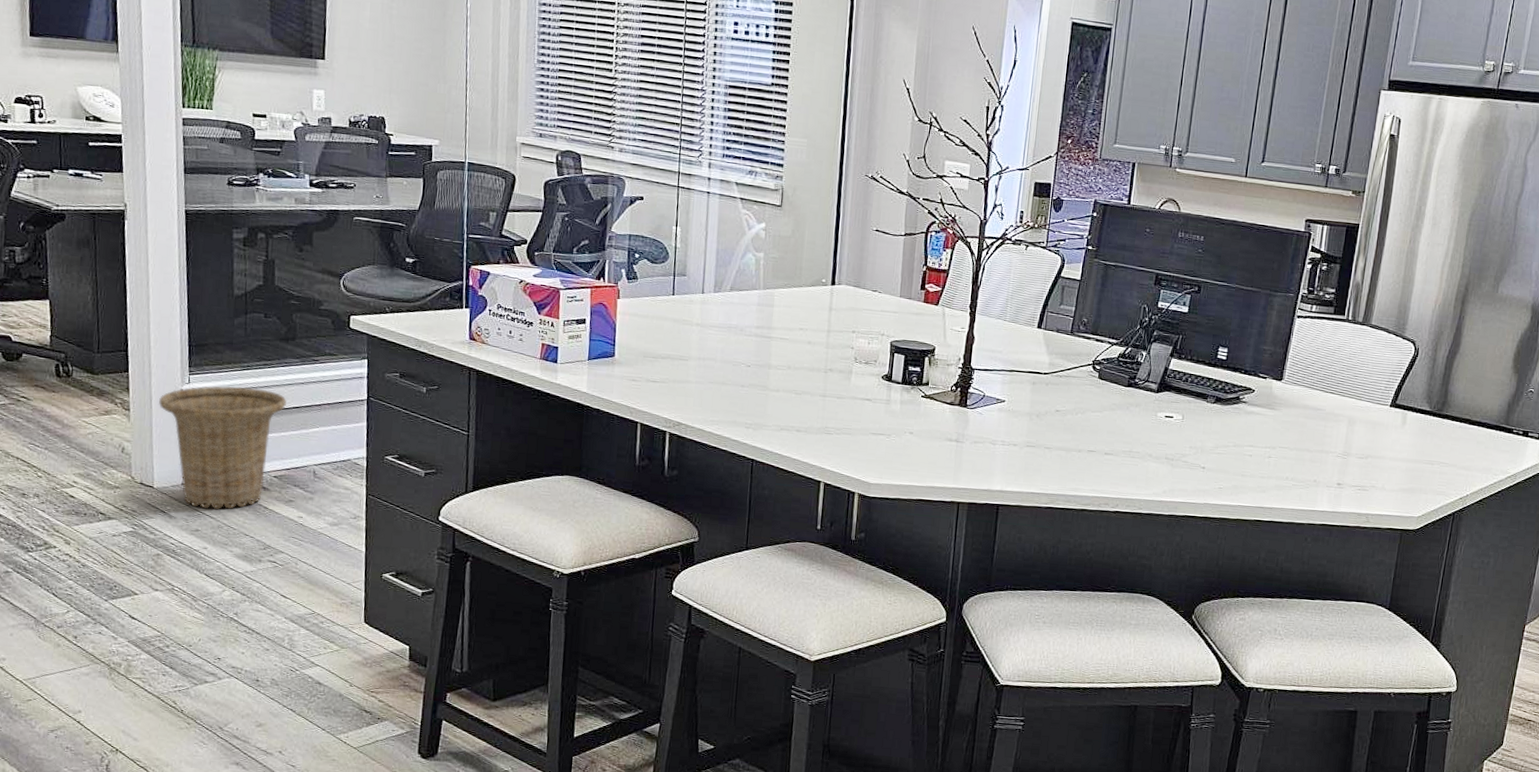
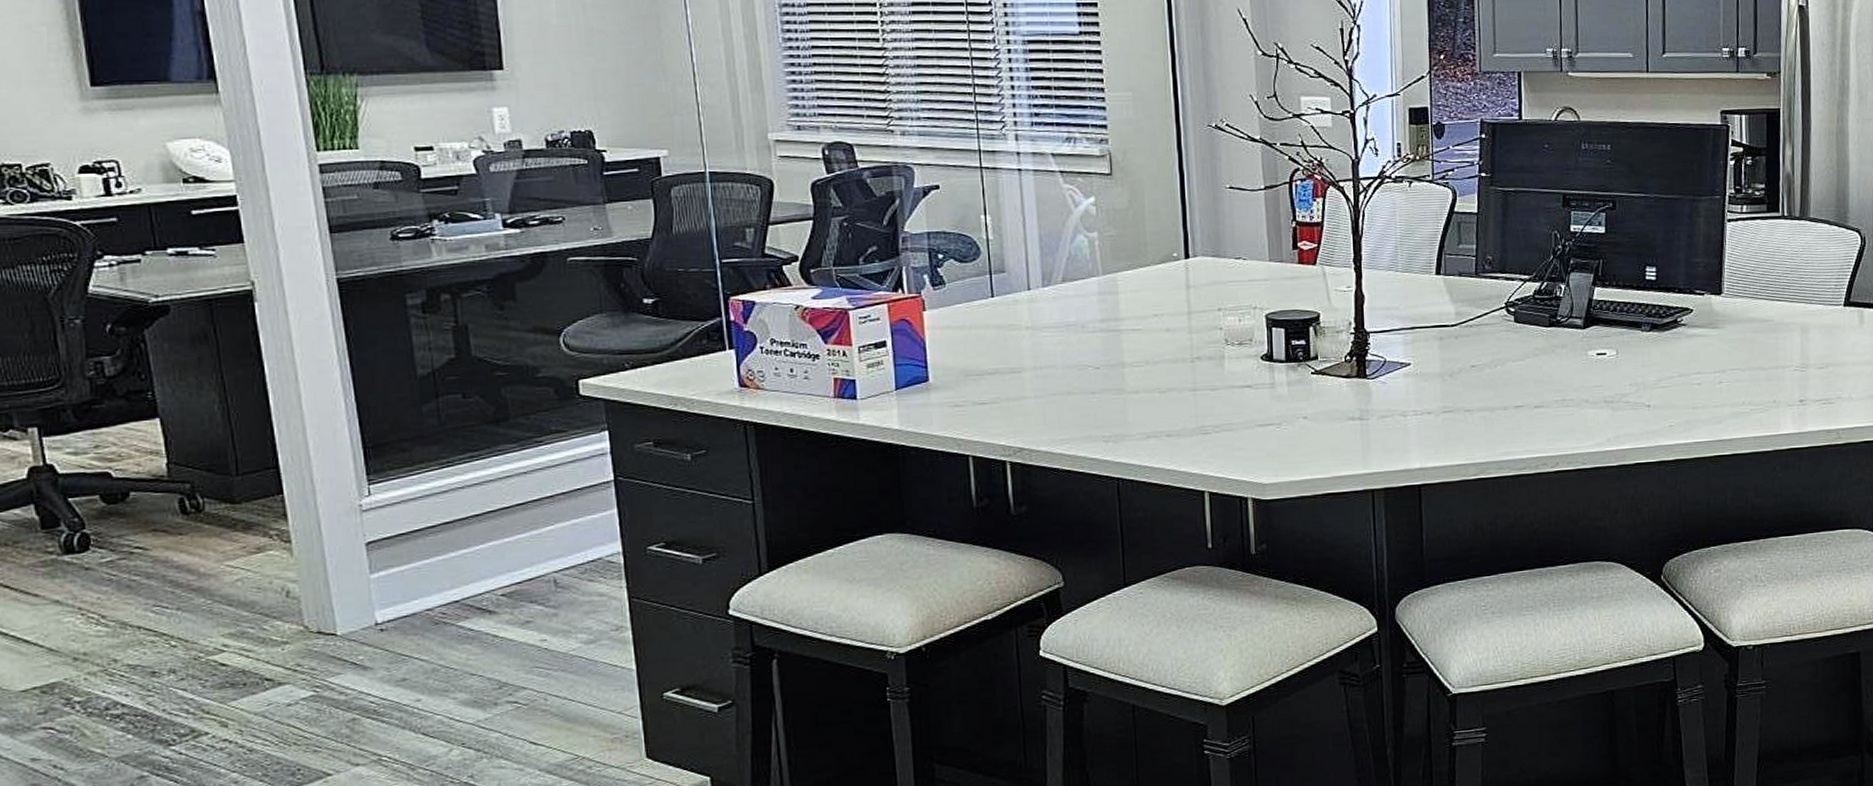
basket: present [159,386,287,510] -> none [331,488,506,651]

